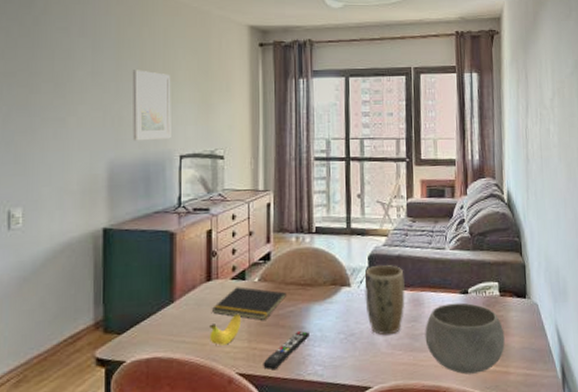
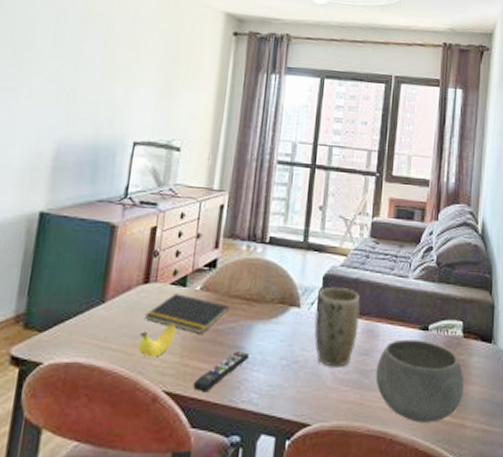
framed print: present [132,70,171,141] -> none [85,45,135,123]

